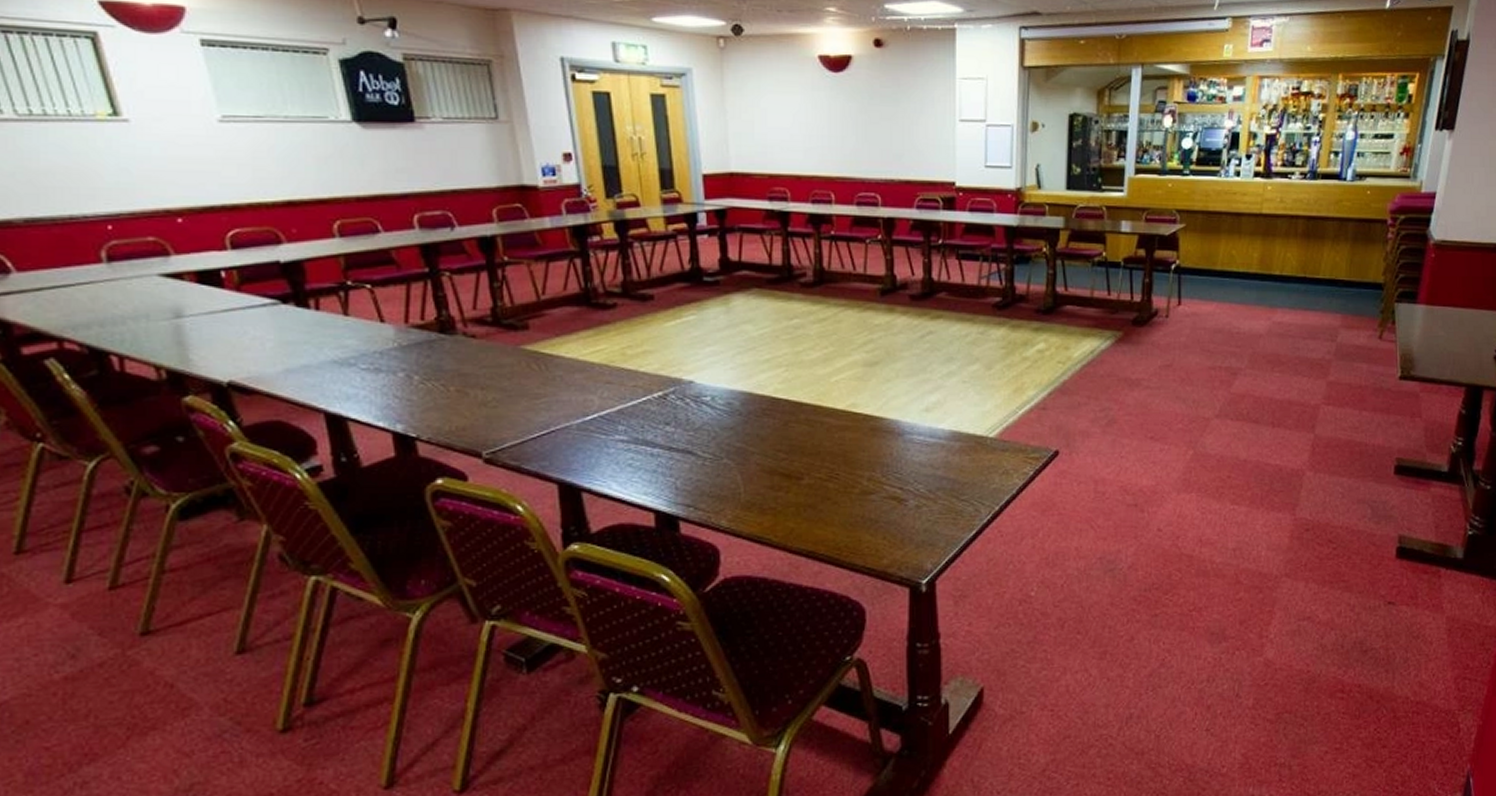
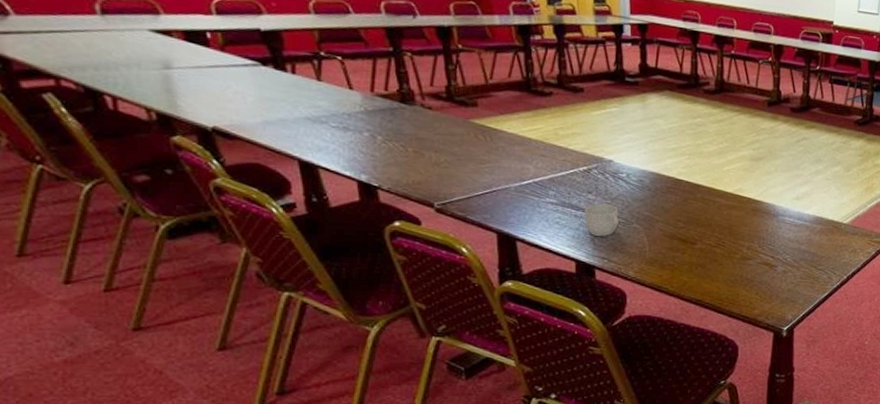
mug: none [663,436,704,478] -> present [585,203,619,236]

